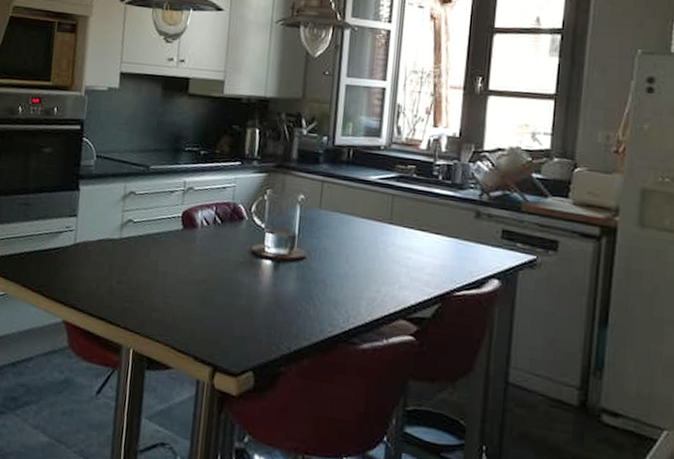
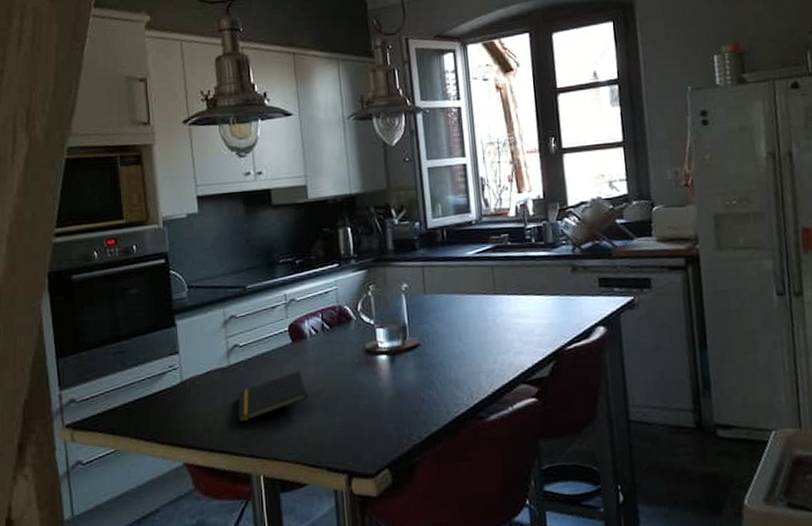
notepad: none [119,257,189,295] -> present [237,370,308,423]

